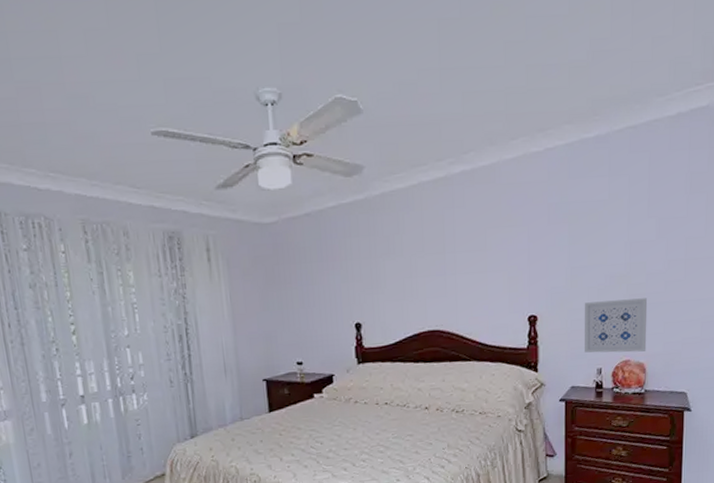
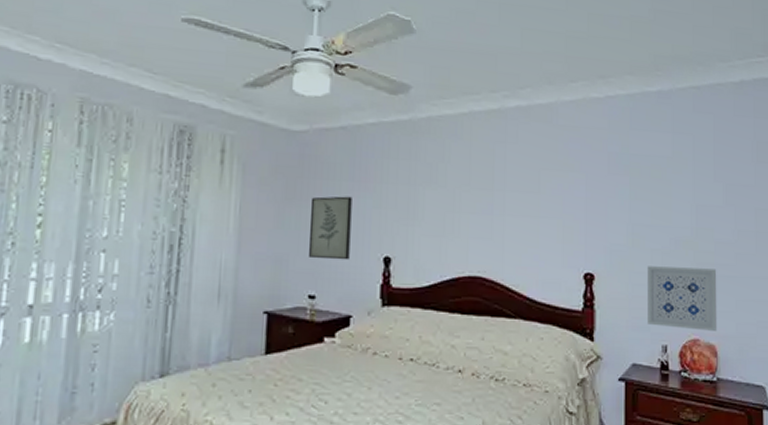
wall art: none [288,275,327,332] -> present [309,196,352,260]

